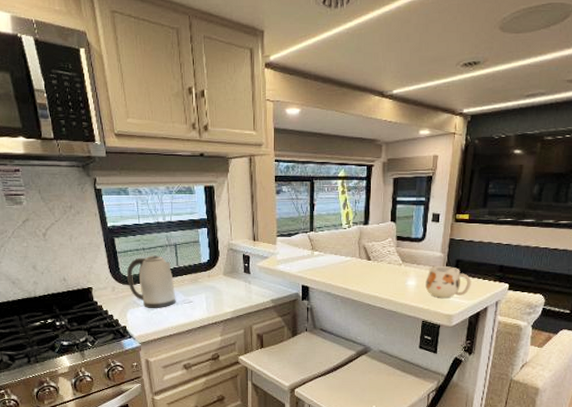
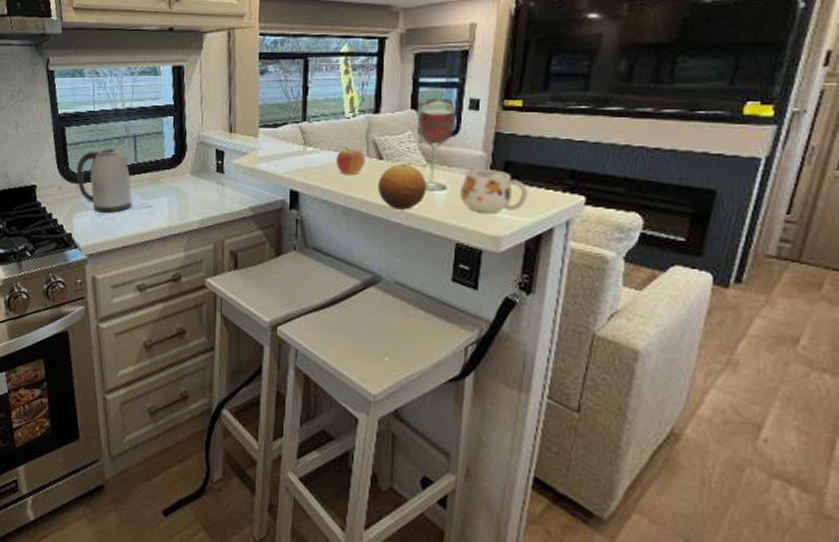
fruit: none [336,251,358,272] -> present [336,146,365,174]
fruit: none [367,263,402,298] -> present [378,163,427,210]
wineglass: none [395,213,423,283] -> present [417,99,457,191]

